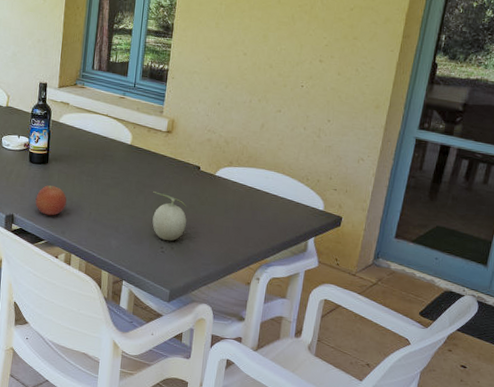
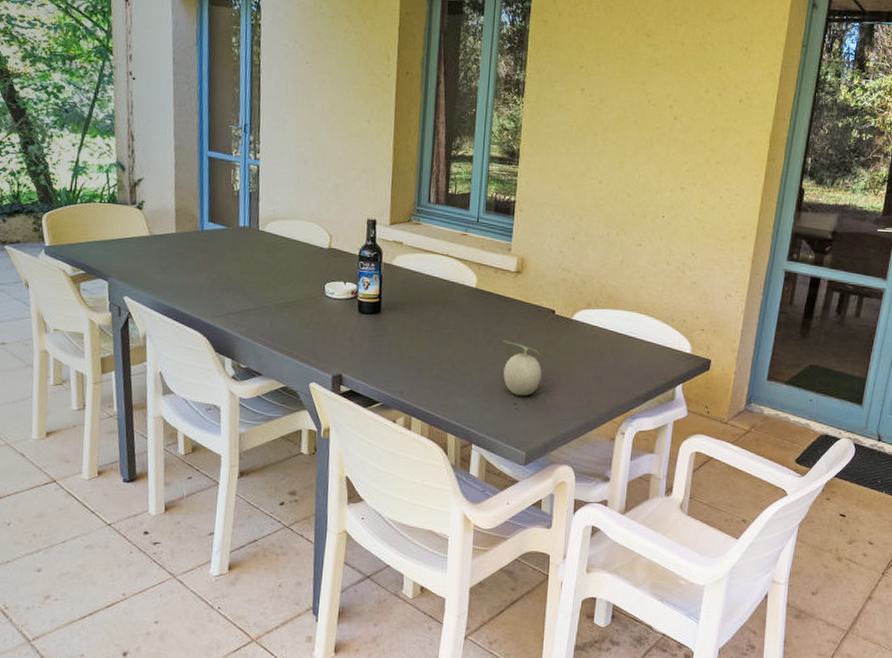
fruit: present [35,185,67,216] -> none [367,338,404,374]

